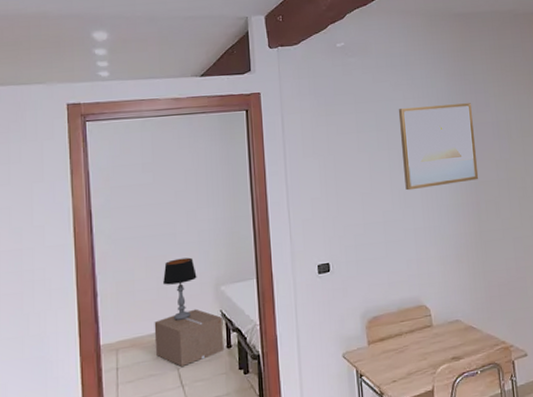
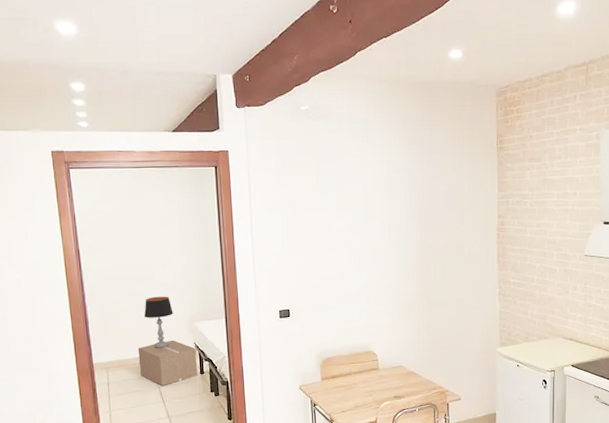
wall art: present [398,103,479,191] -> none [357,172,429,250]

